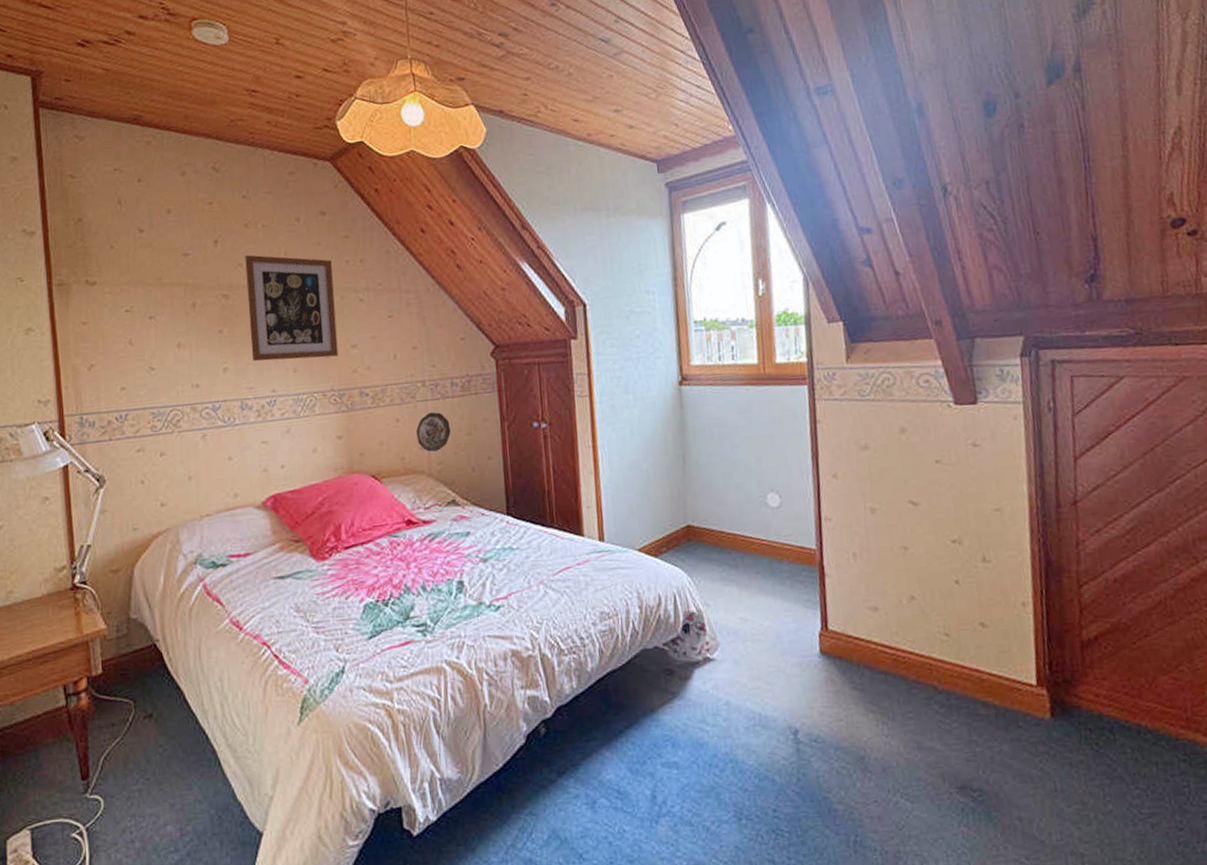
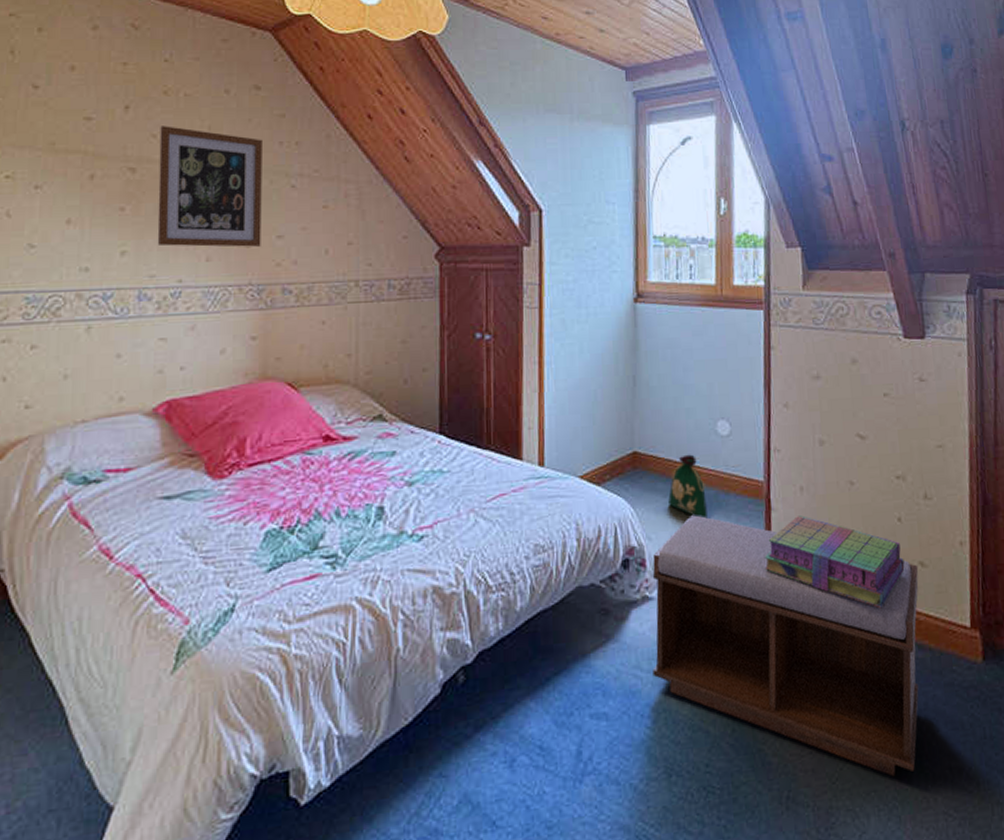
decorative plate: present [416,411,451,452] -> none [344,315,383,360]
bench: none [711,582,984,826] -> present [652,515,919,777]
bag: none [723,525,762,586] -> present [668,454,707,519]
stack of books: none [821,579,965,668] -> present [764,514,905,609]

